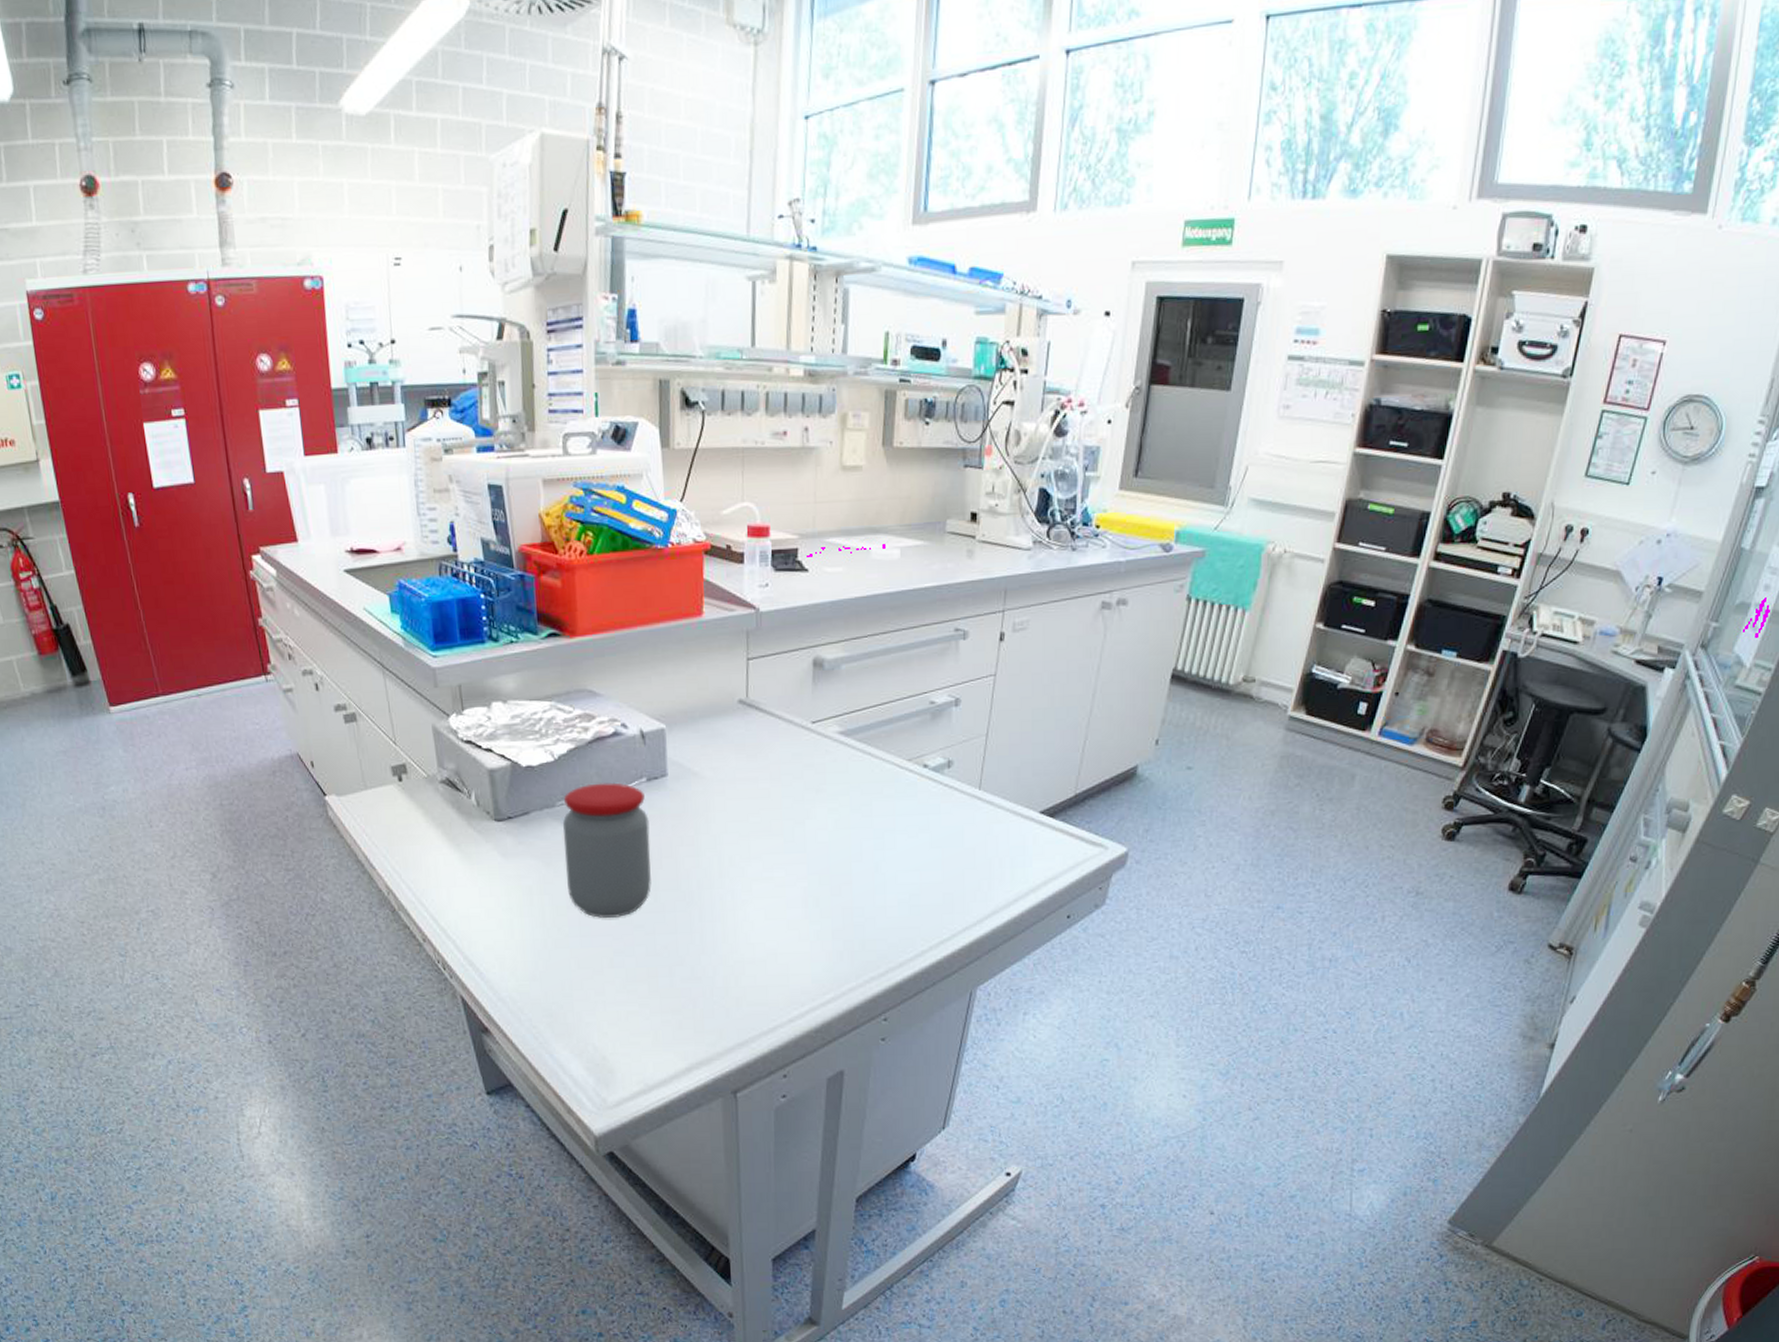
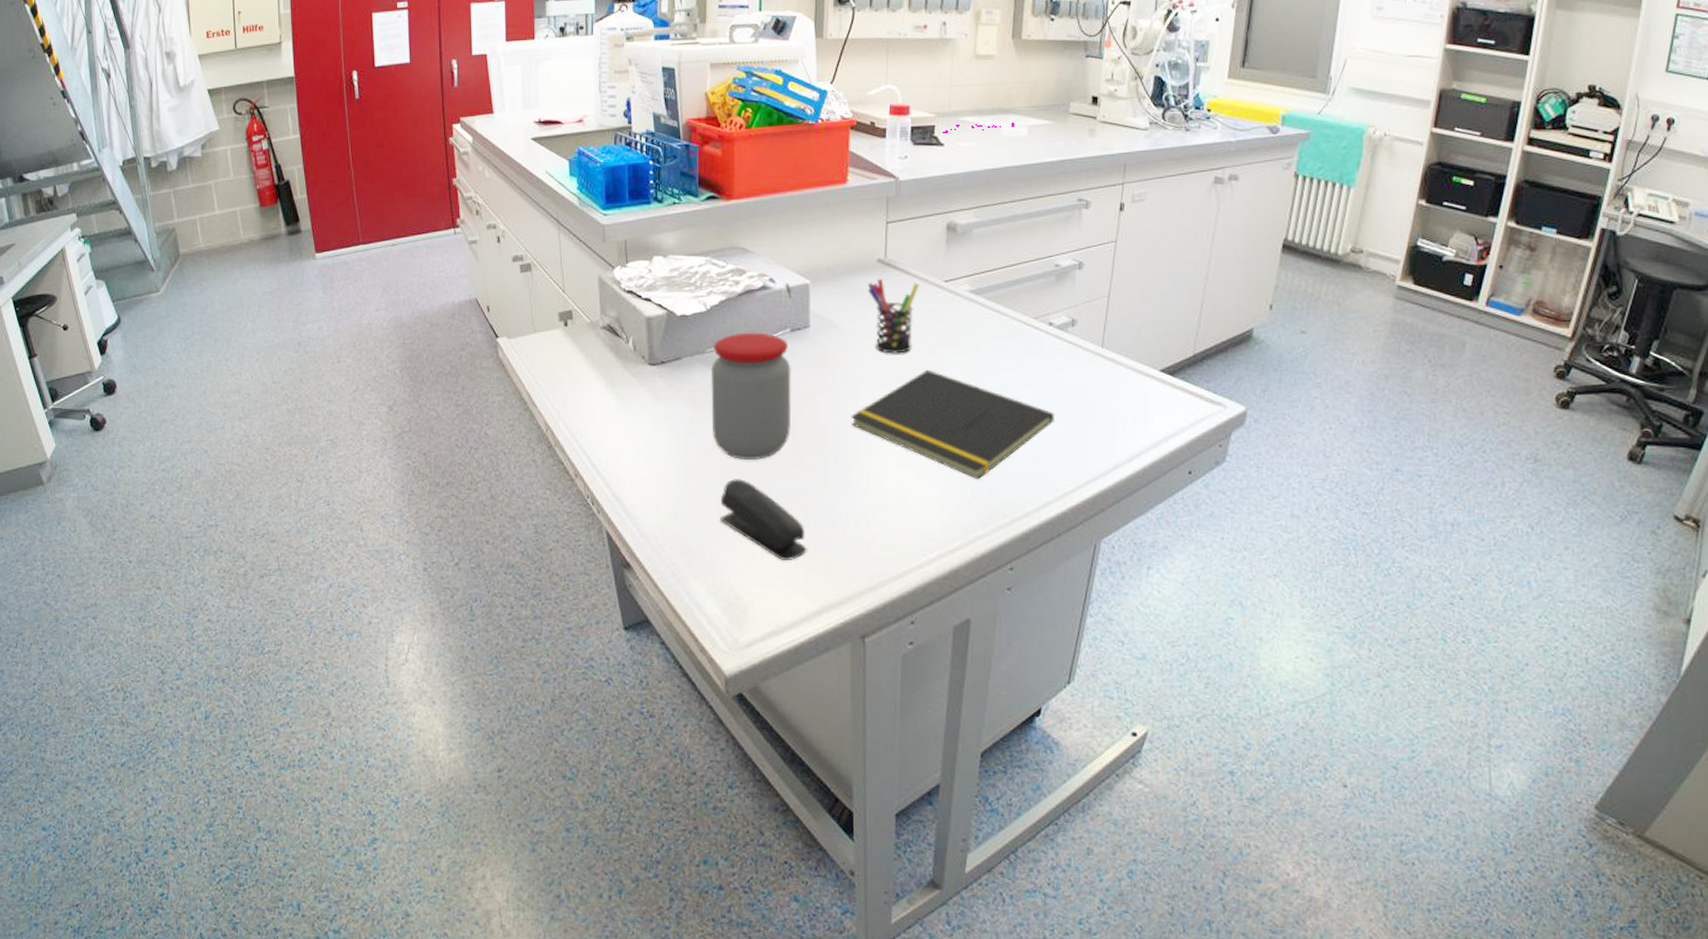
stapler: none [580,938,675,1019] -> present [720,479,808,560]
notepad: none [714,817,930,931] -> present [850,369,1056,480]
pen holder: none [728,722,785,802] -> present [867,279,919,354]

